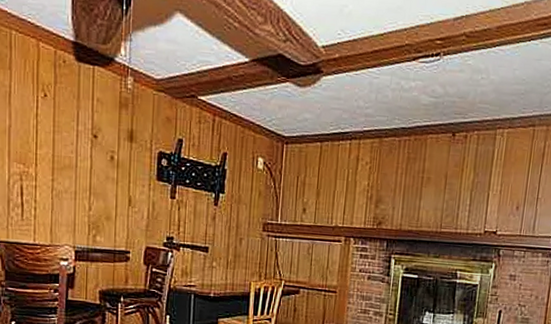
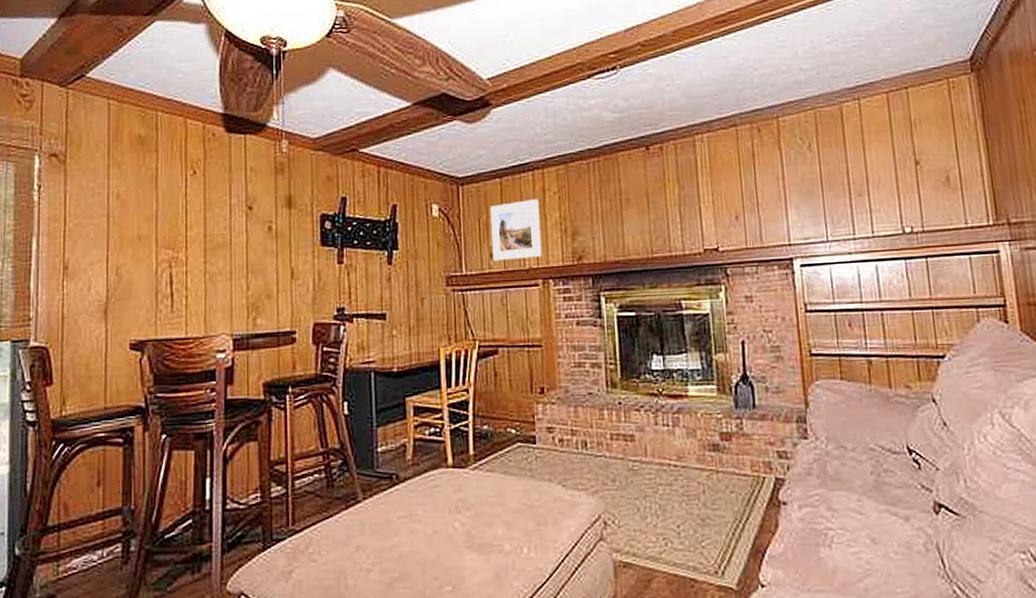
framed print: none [305,165,352,218] -> present [490,199,542,262]

